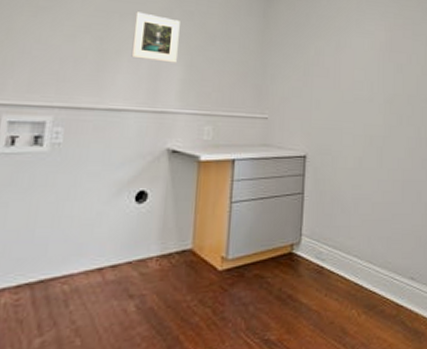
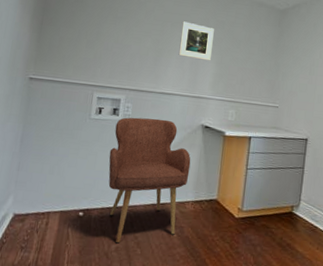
armchair: none [27,145,154,336] -> present [108,117,191,244]

